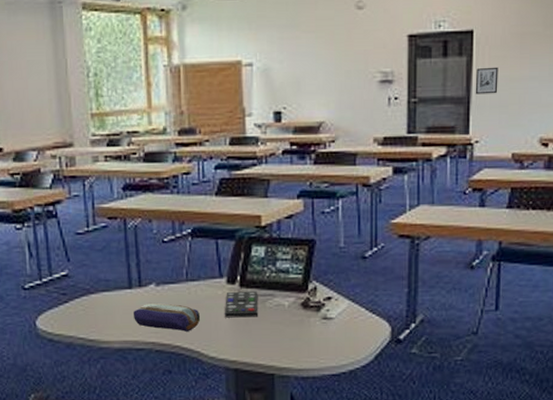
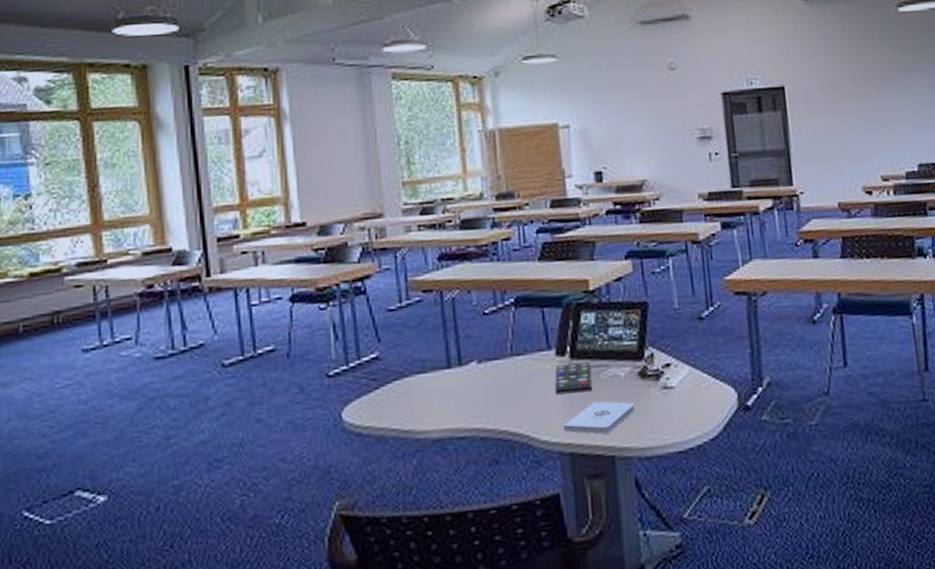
pencil case: present [133,302,201,332] -> none [452,382,529,414]
notepad: none [230,326,296,355] -> present [564,401,636,435]
wall art: present [475,67,499,95] -> none [792,119,816,147]

